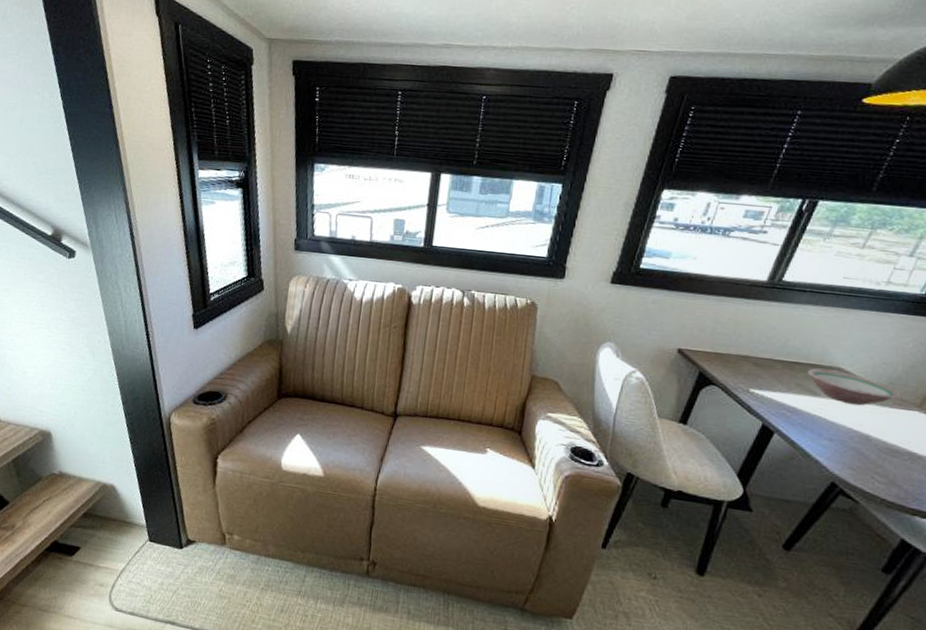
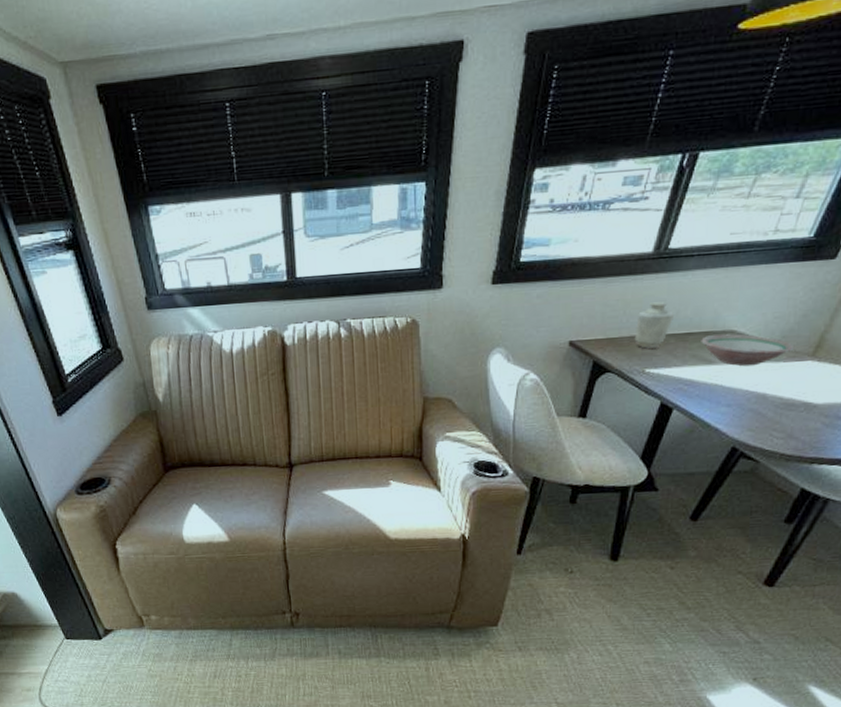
vase: none [741,327,783,370] -> present [634,302,674,348]

